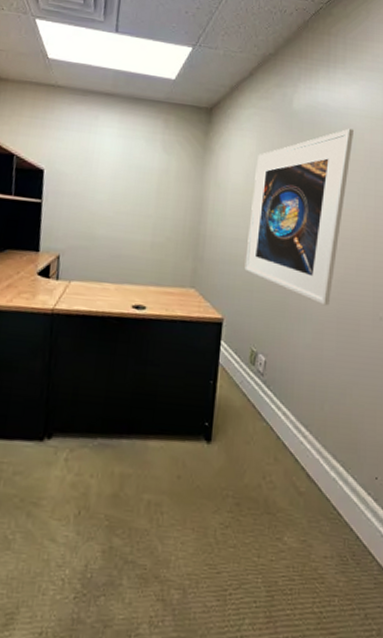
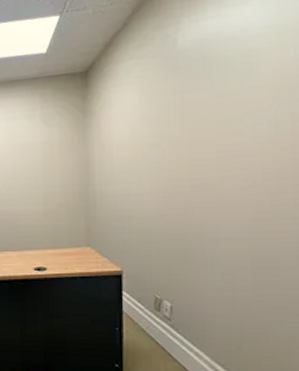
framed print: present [244,128,354,306] -> none [139,51,257,247]

